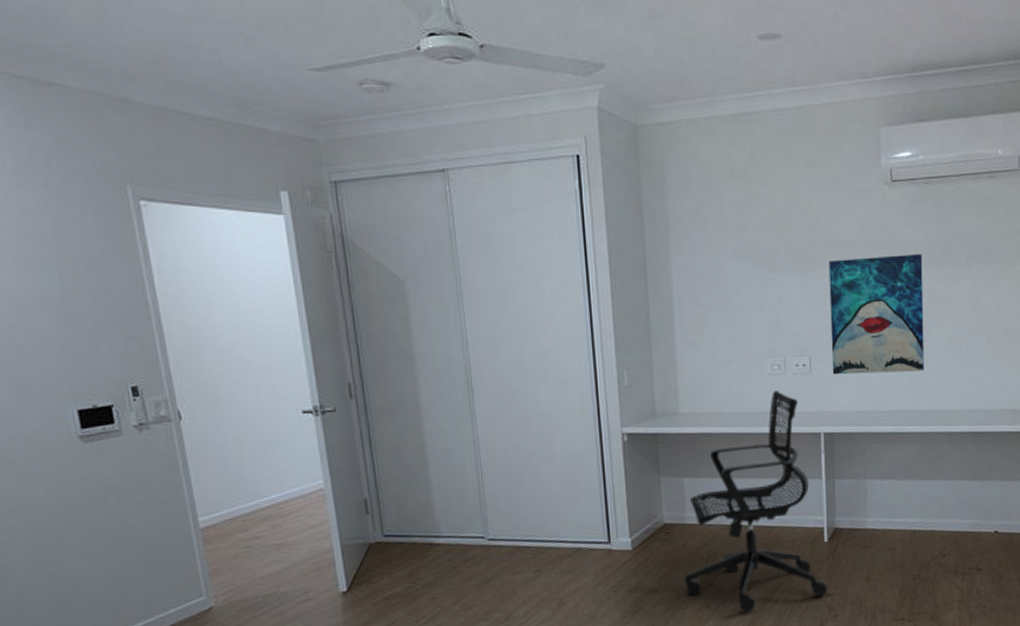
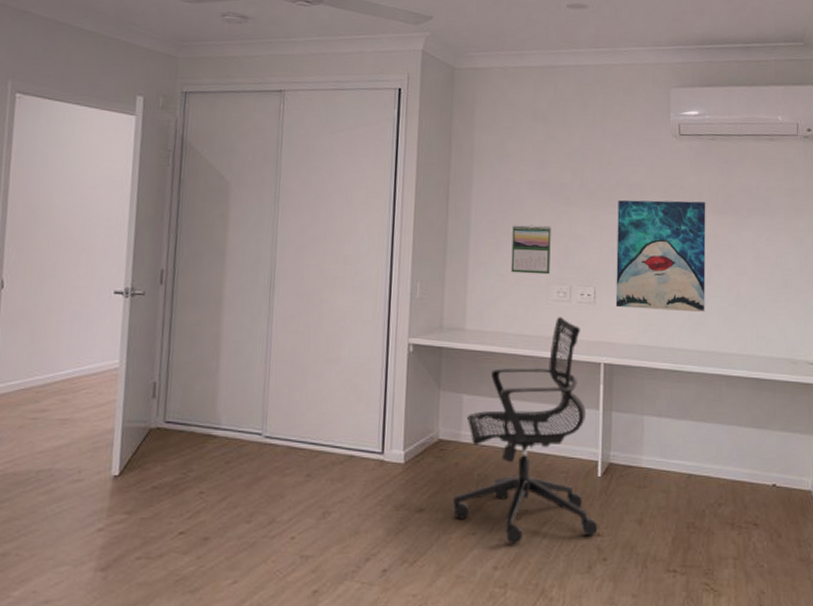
calendar: none [718,296,763,350] -> present [511,225,551,275]

